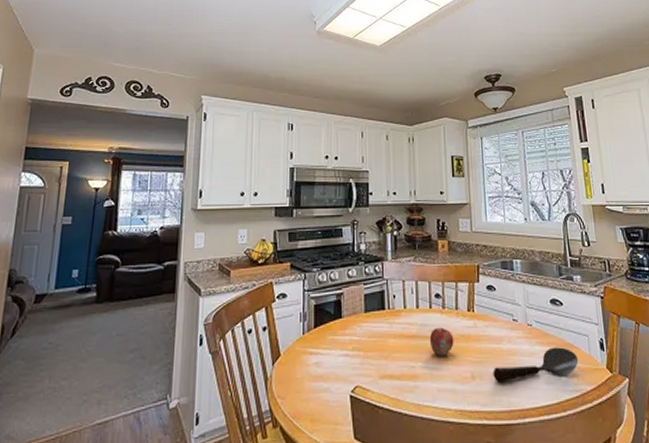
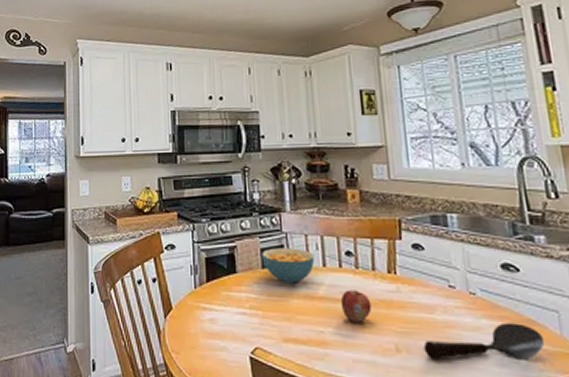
cereal bowl: none [365,292,410,325] -> present [261,247,315,283]

